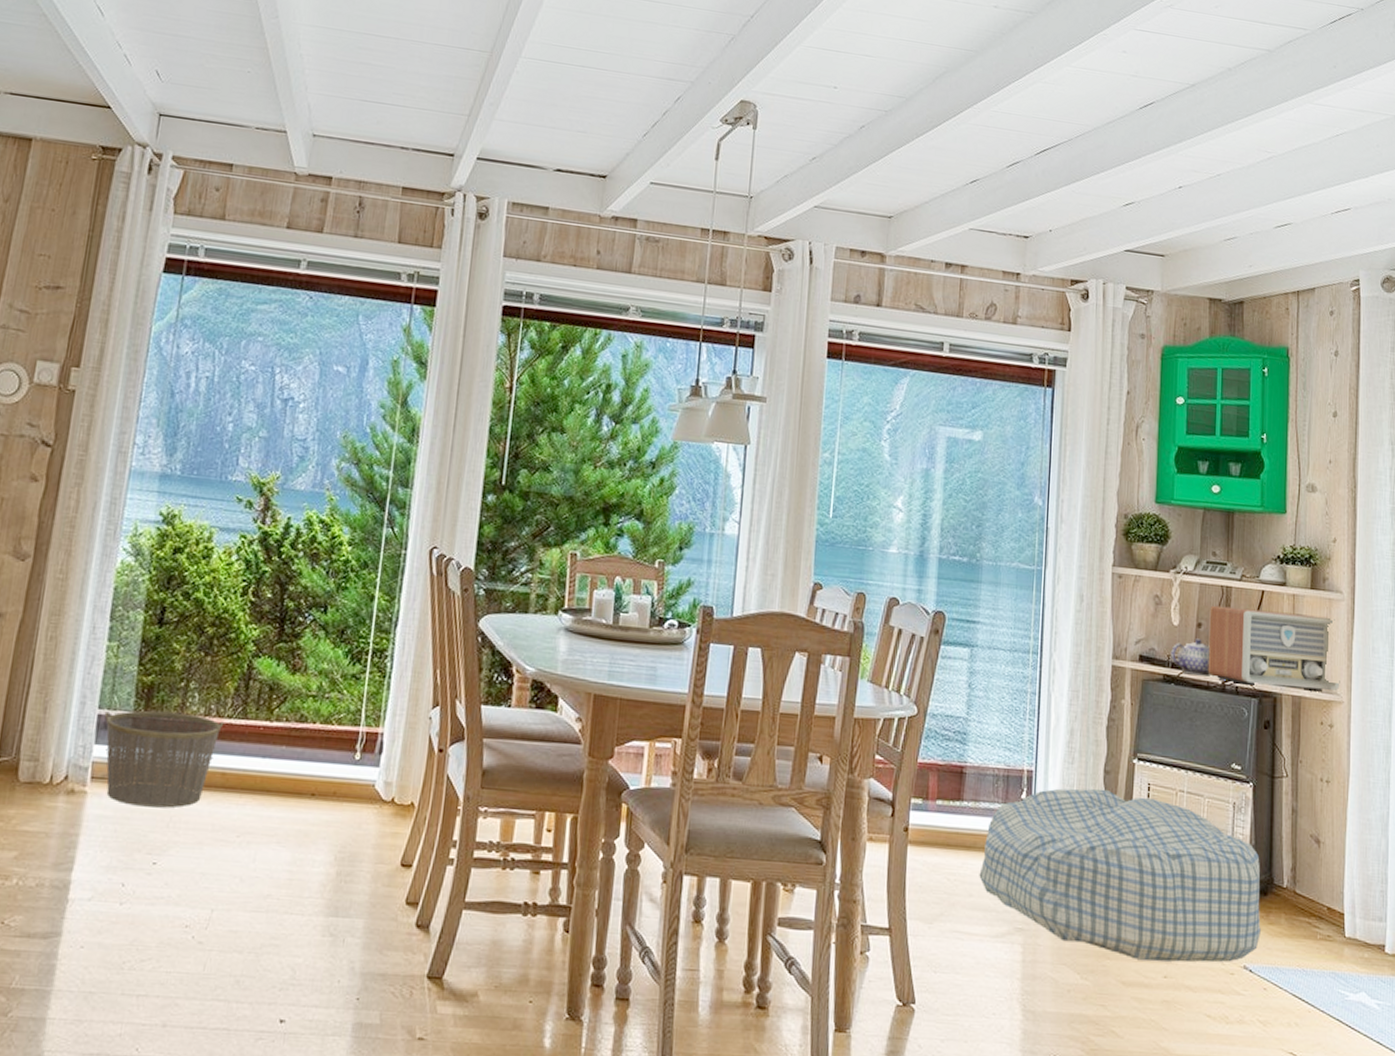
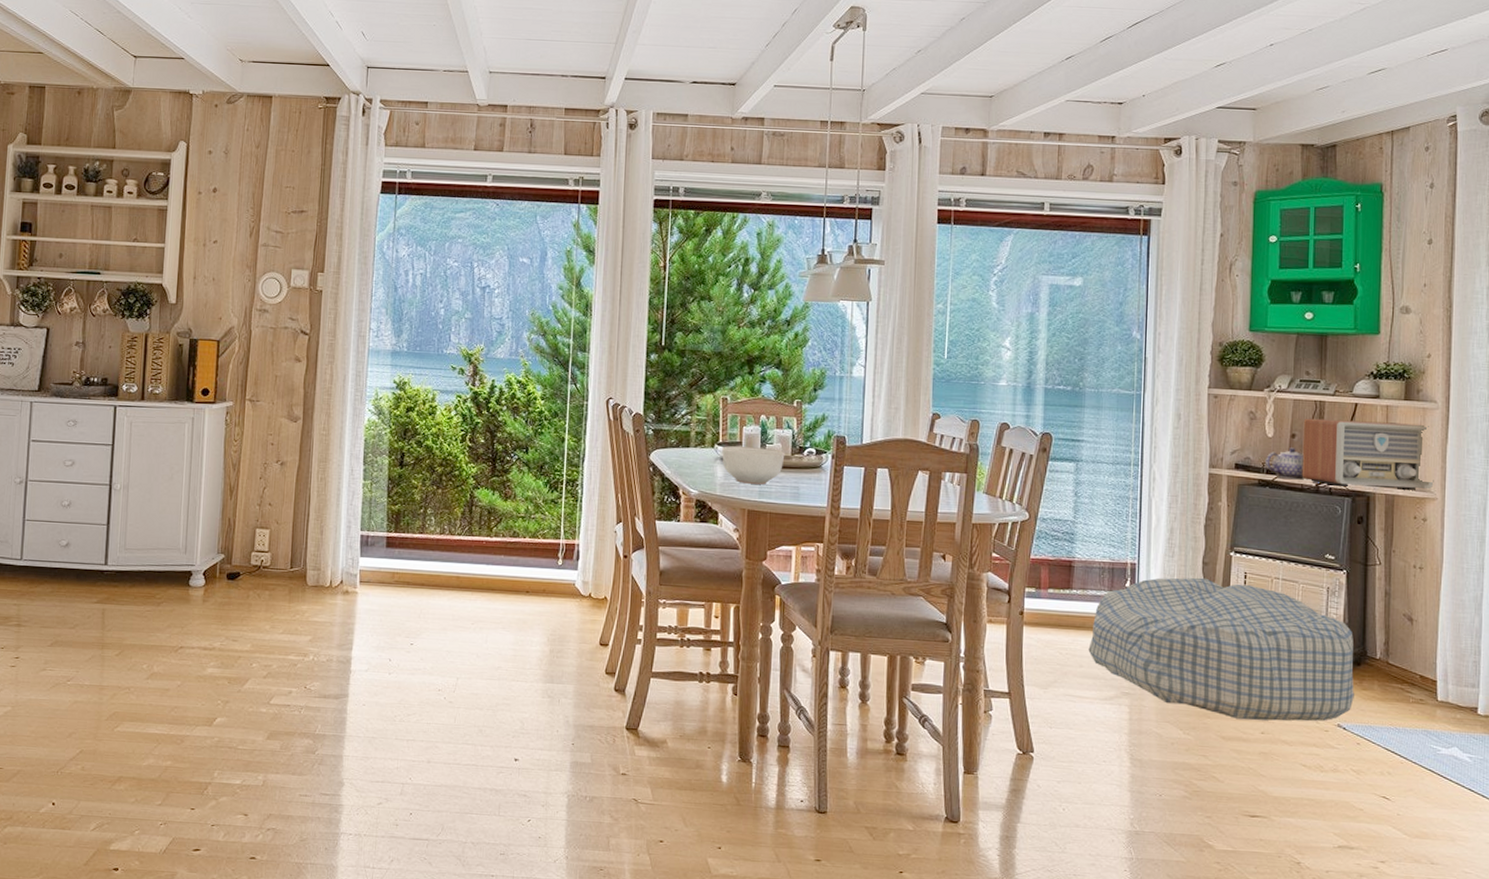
basket: present [104,710,225,808] -> none [365,531,456,603]
bowl: none [566,613,642,663] -> present [721,446,785,485]

